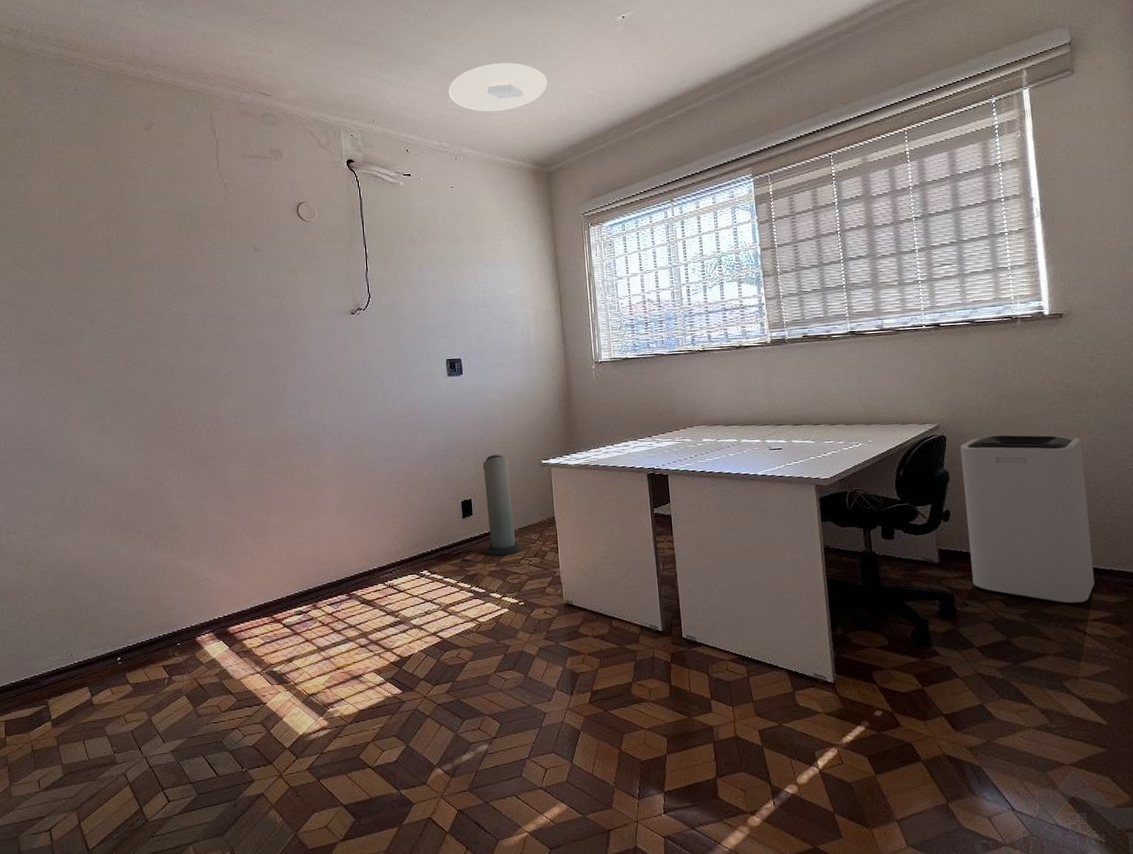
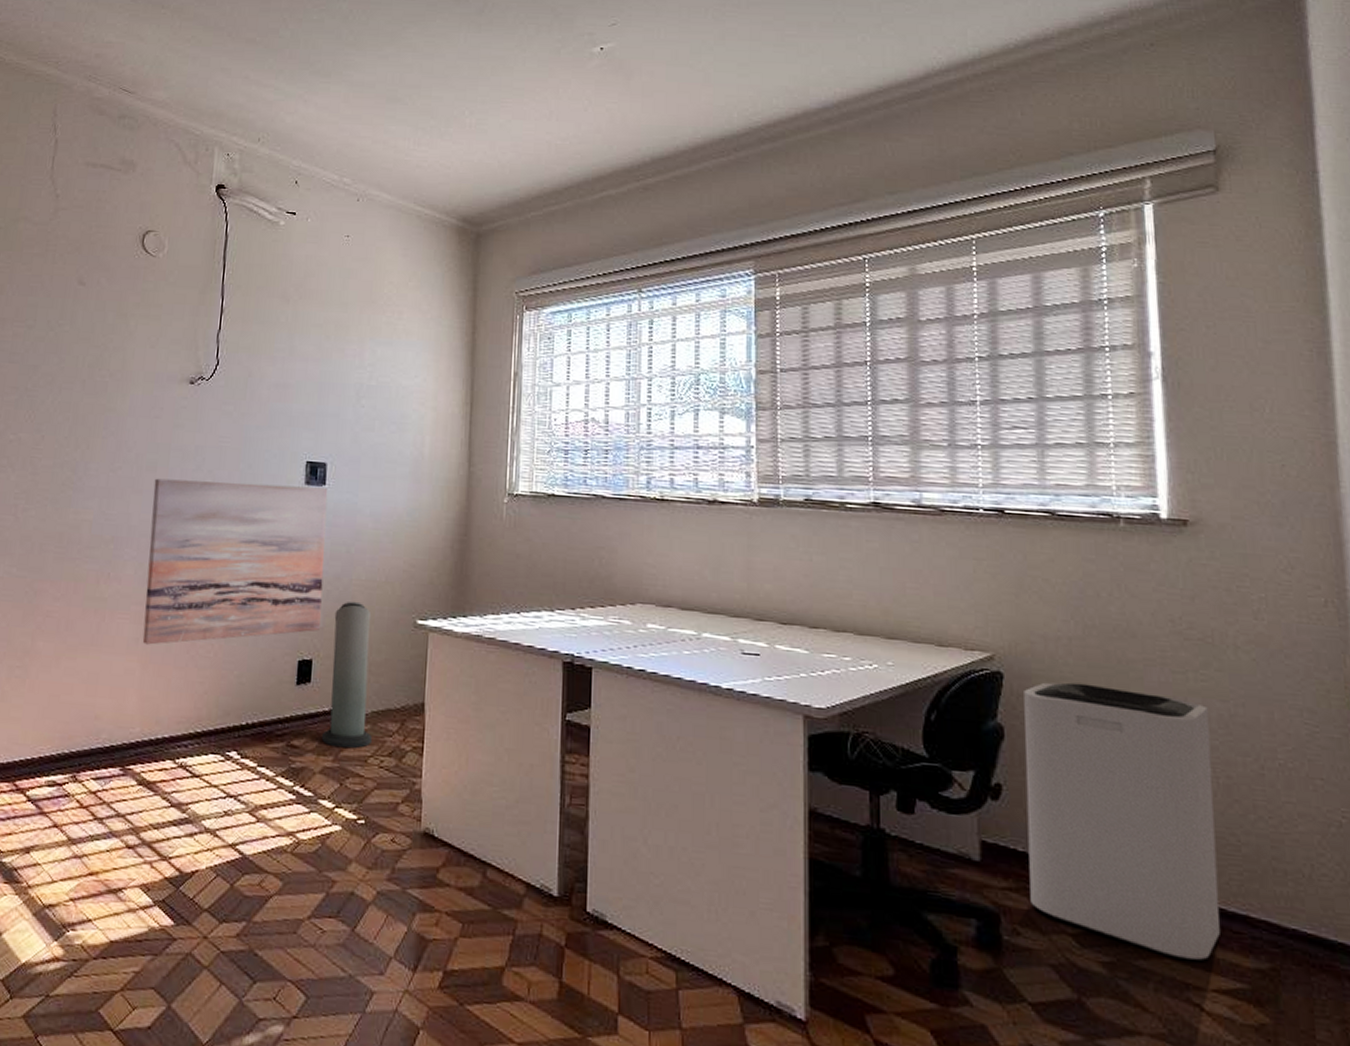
wall art: none [337,377,474,507] -> present [142,478,328,645]
ceiling light: present [448,62,547,112] -> none [360,86,491,148]

